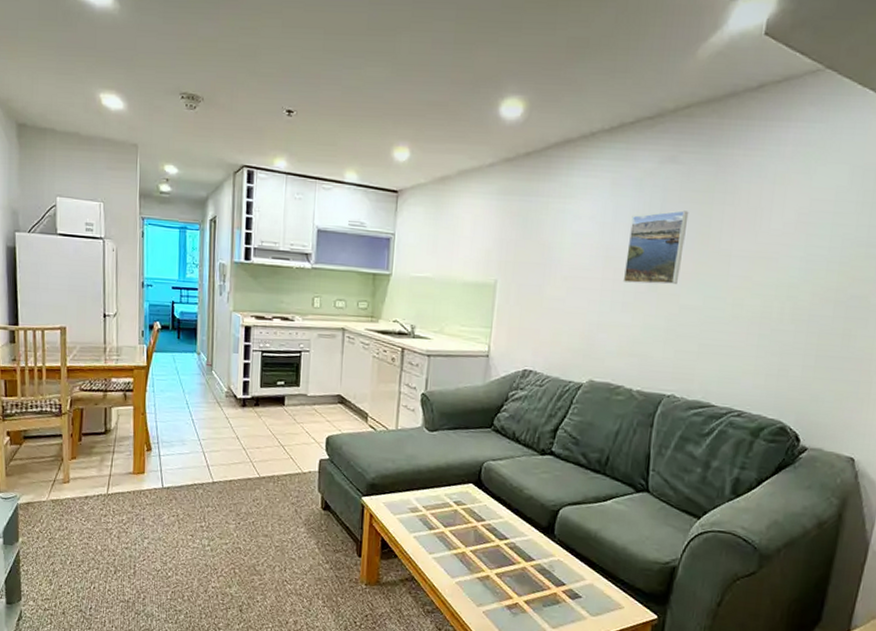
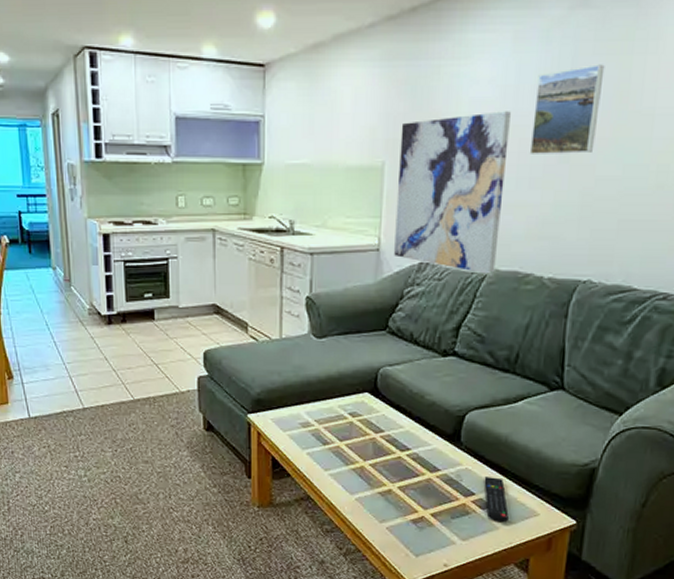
wall art: none [500,244,608,384] -> present [393,111,511,274]
remote control: none [574,569,596,613] -> present [484,477,509,523]

